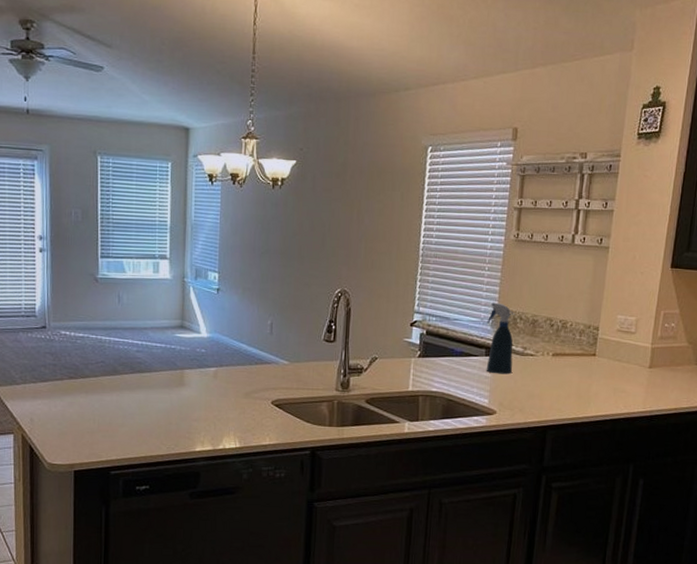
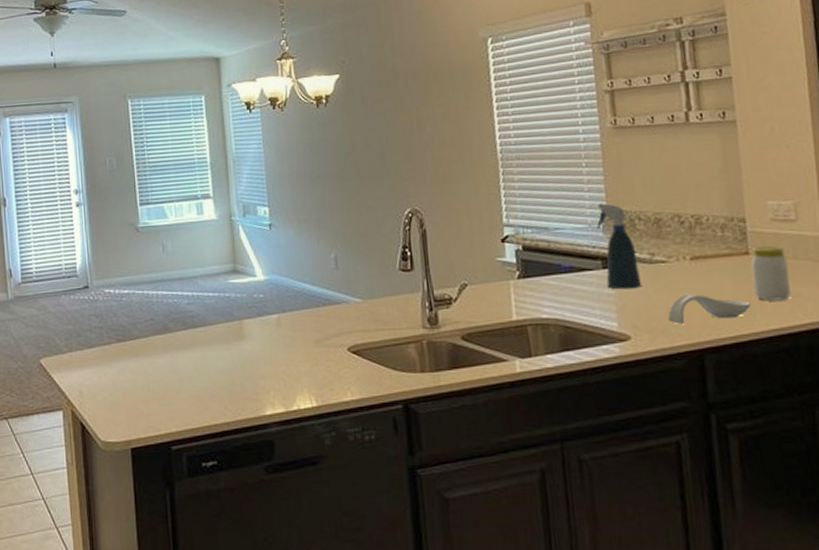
spoon rest: none [526,382,588,405] -> present [667,293,751,324]
jar: none [593,350,622,394] -> present [751,245,791,301]

